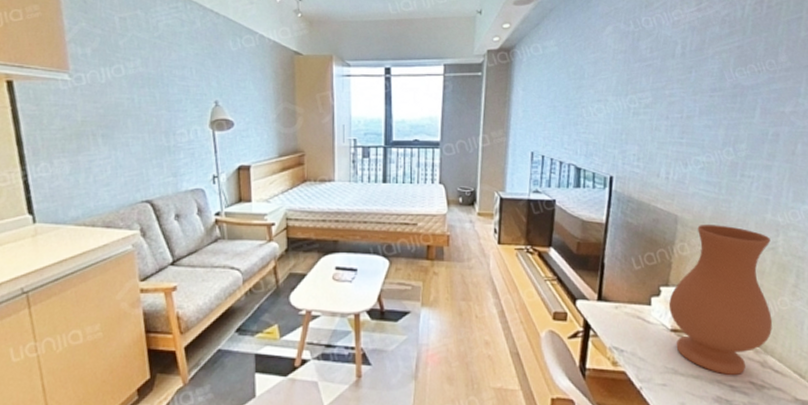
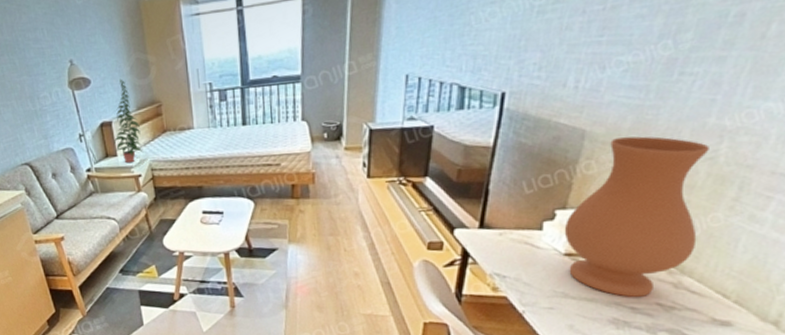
plant: none [250,125,280,210] -> present [114,79,144,164]

